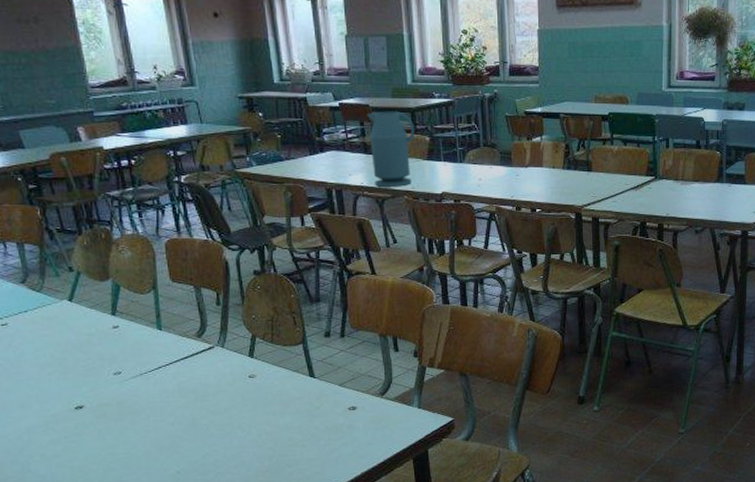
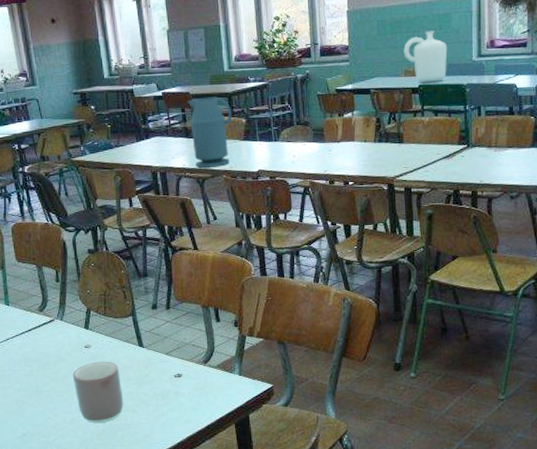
mug: none [234,392,293,459] -> present [72,361,124,423]
water jug: none [594,57,638,111] -> present [403,31,448,84]

